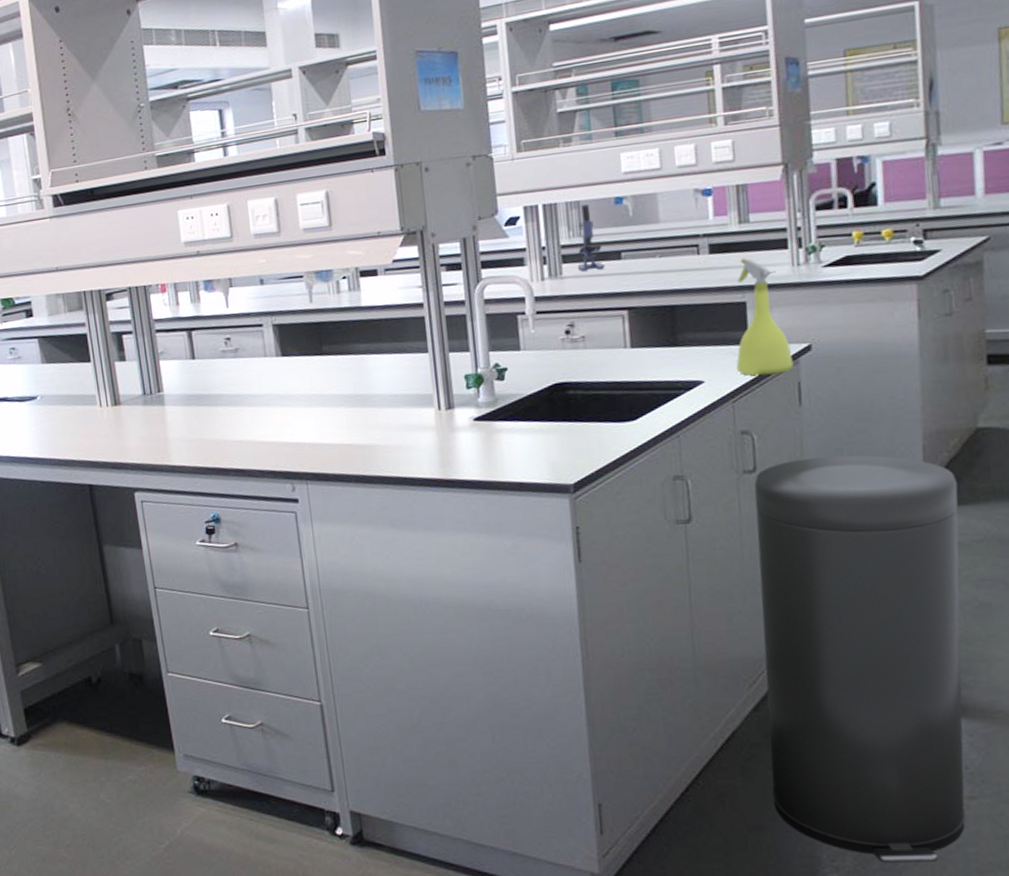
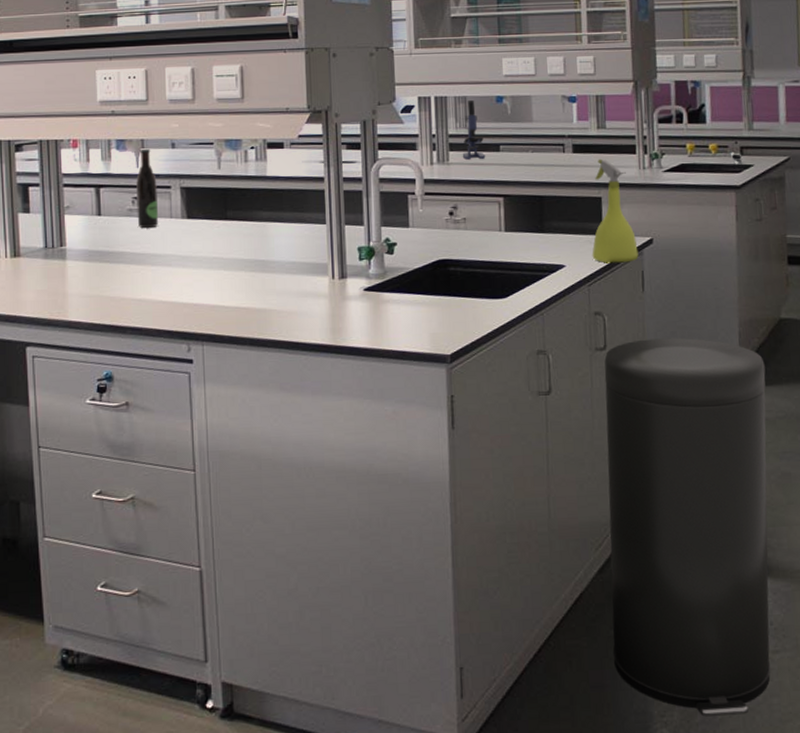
bottle: none [227,287,253,369] -> present [136,148,159,228]

